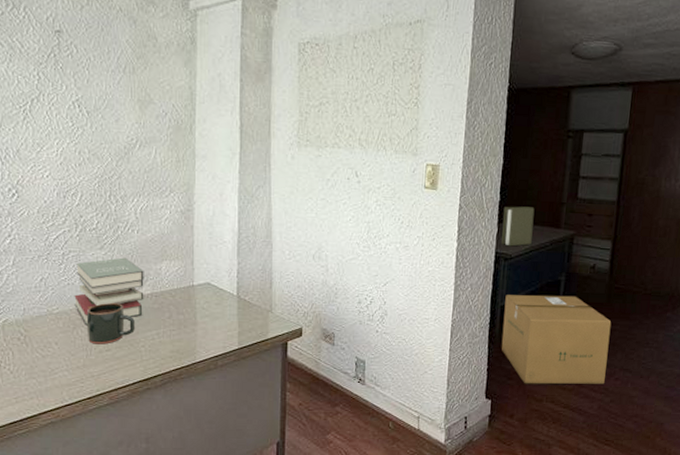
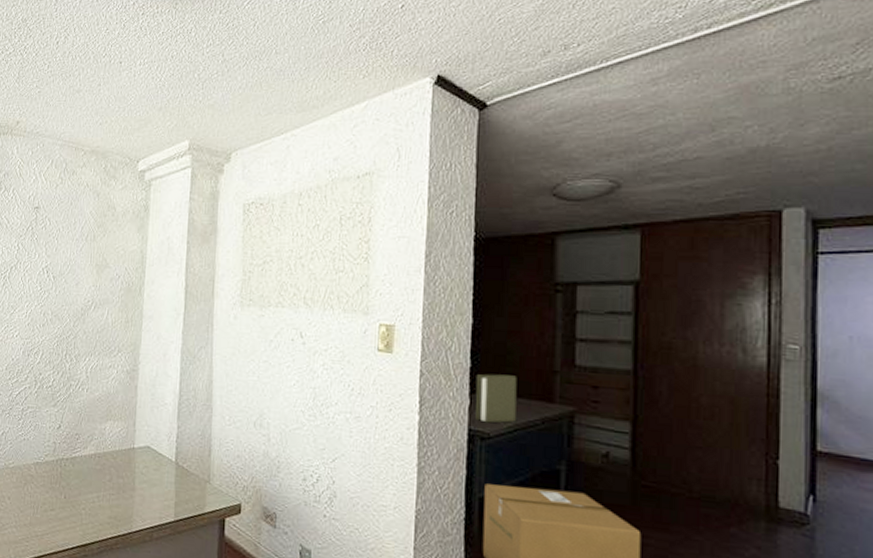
books: present [74,257,144,326] -> none [27,415,90,483]
mug: present [86,303,135,345] -> none [35,460,78,504]

